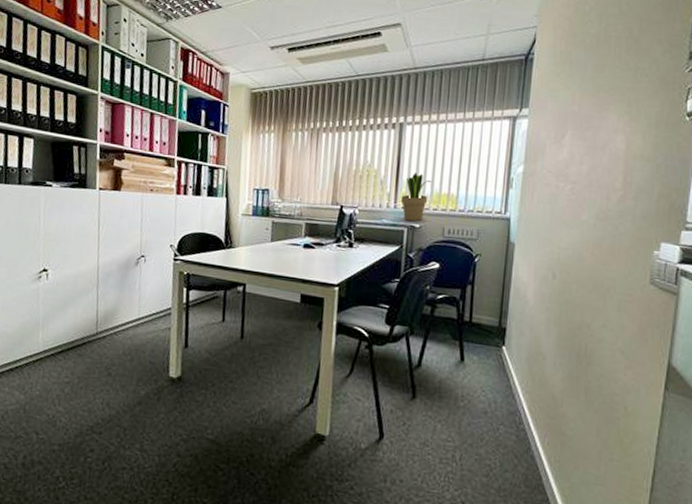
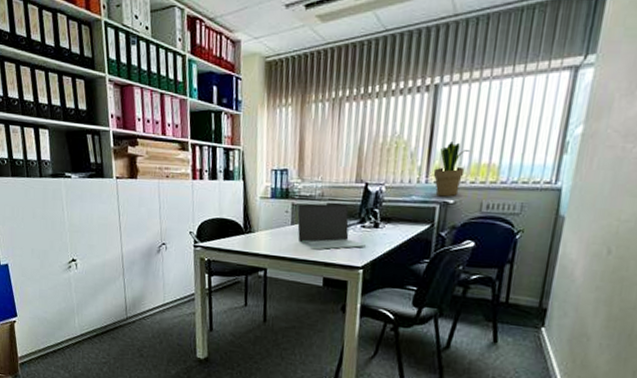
laptop: none [276,222,341,267] -> present [297,203,366,250]

